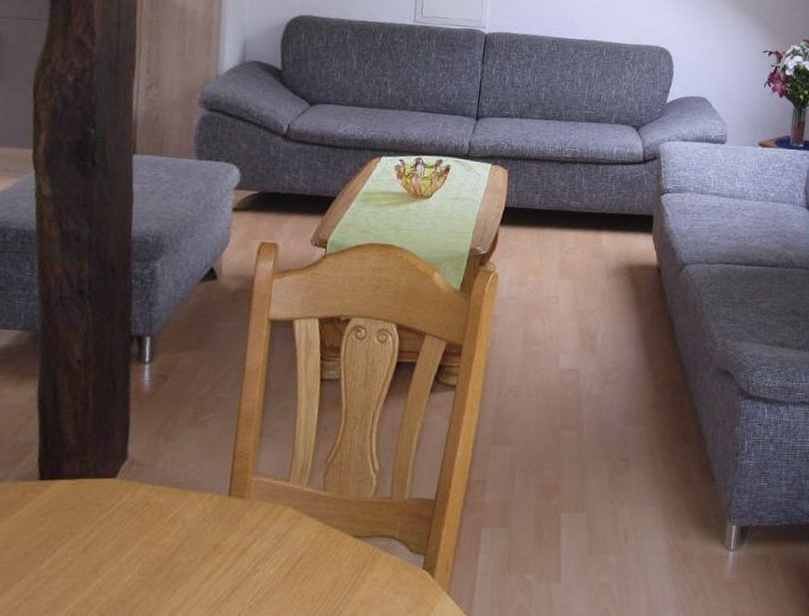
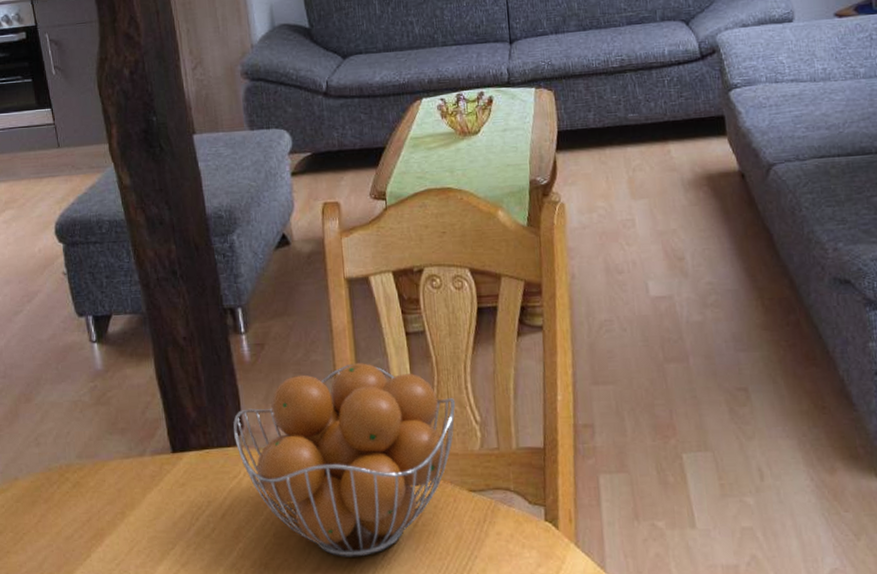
fruit basket: none [114,404,358,597] -> present [233,363,456,557]

